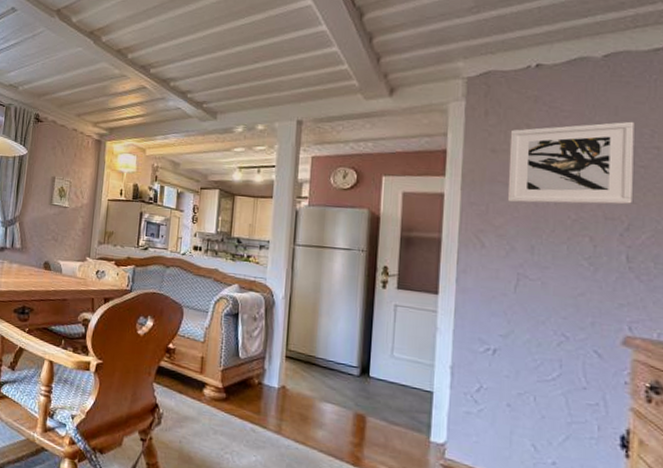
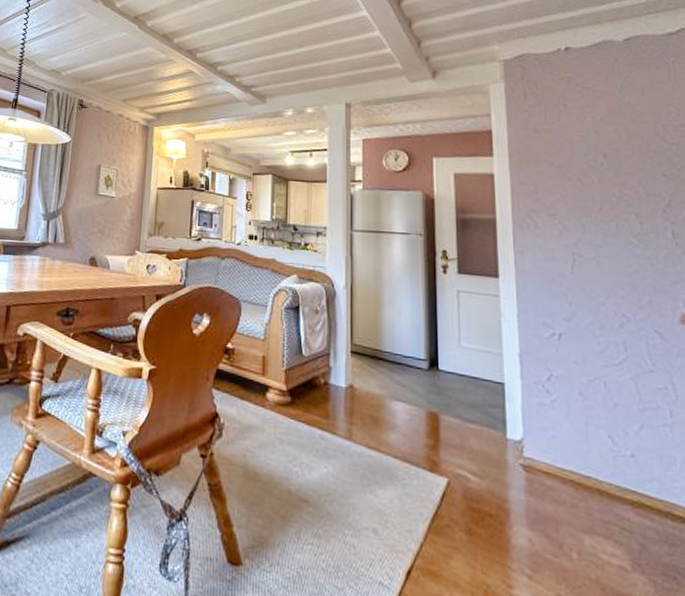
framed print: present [507,121,635,205] -> none [549,100,669,182]

